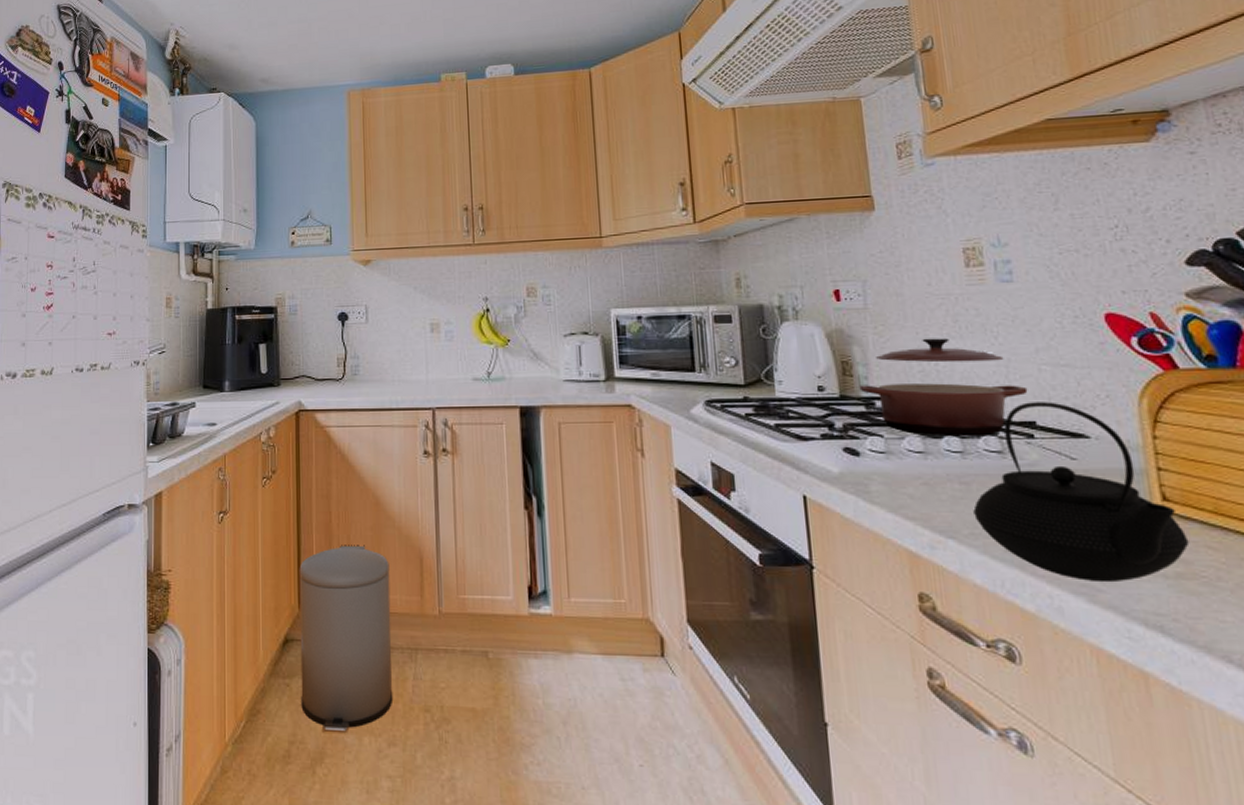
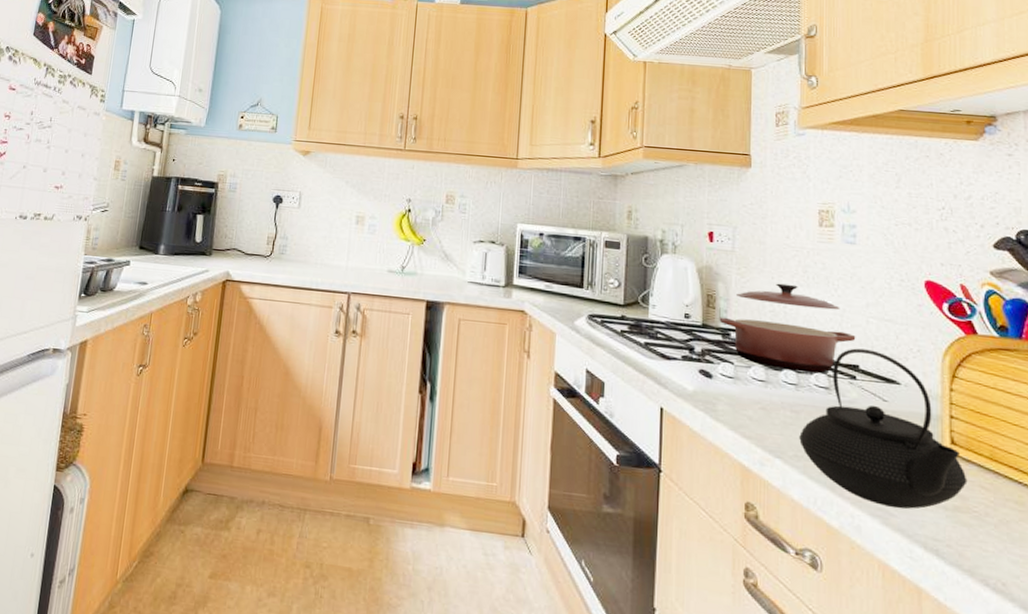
pedal bin: present [299,546,393,734] -> none [192,409,291,581]

